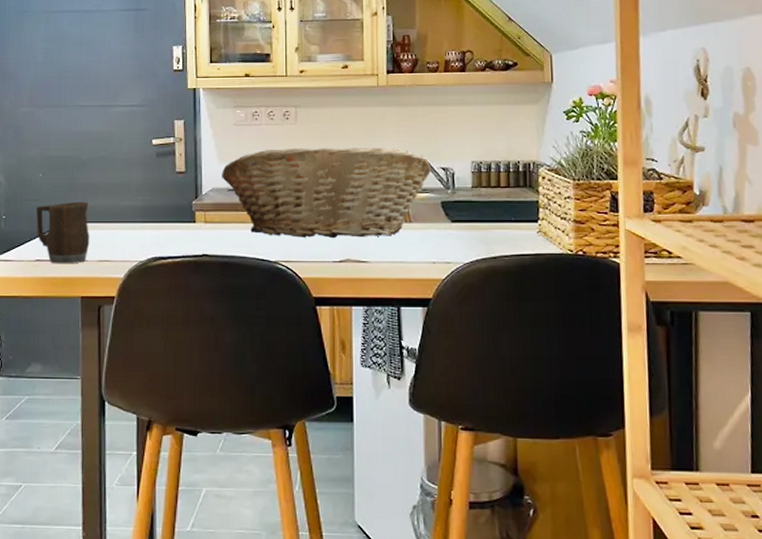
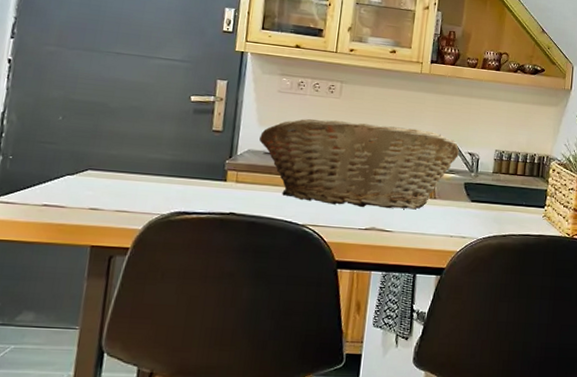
mug: present [36,201,90,264] -> none [48,148,112,212]

